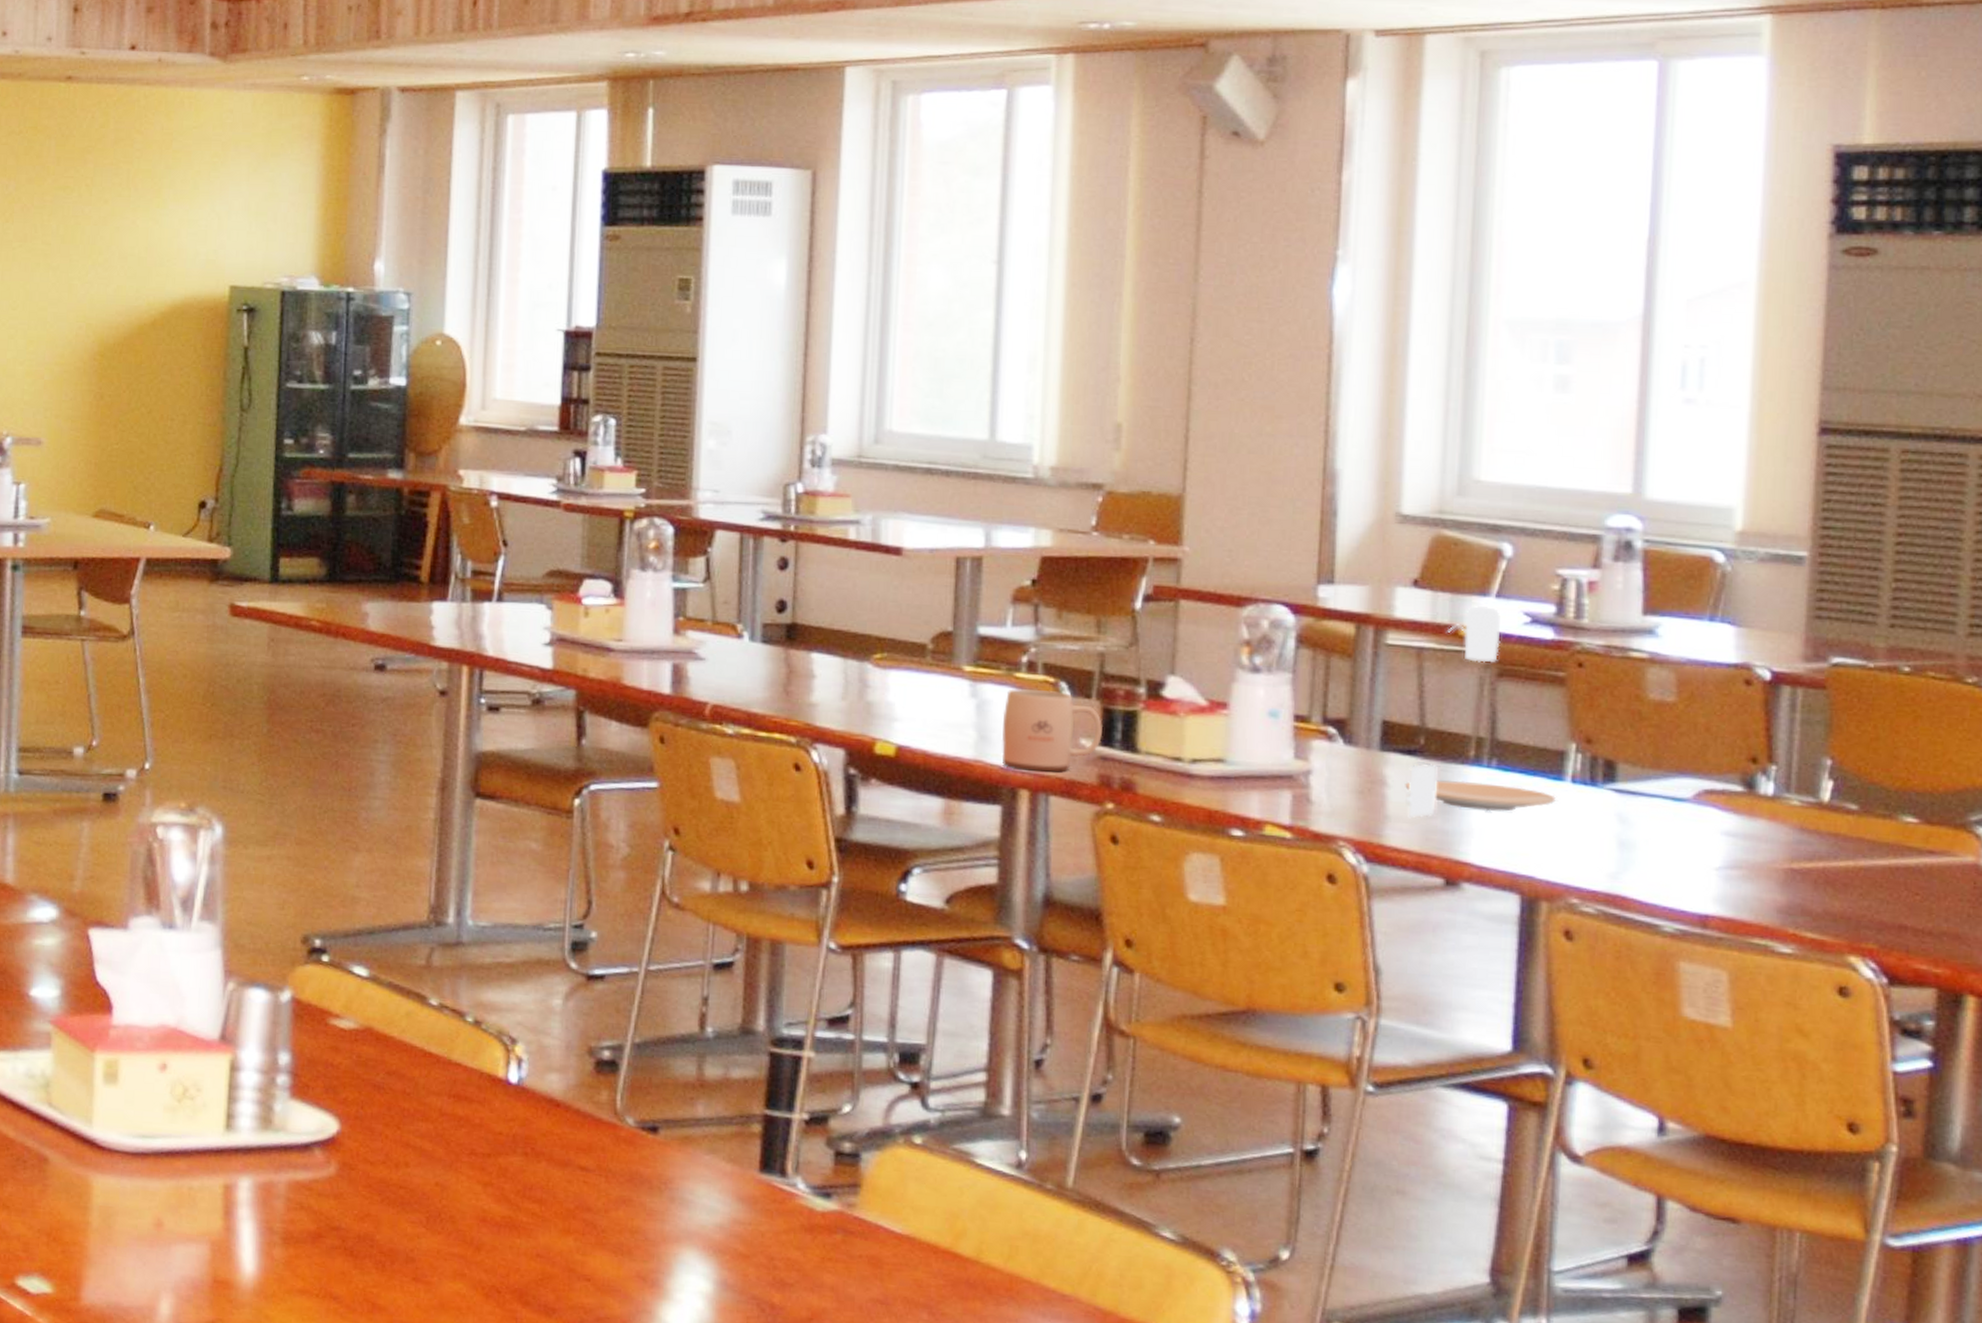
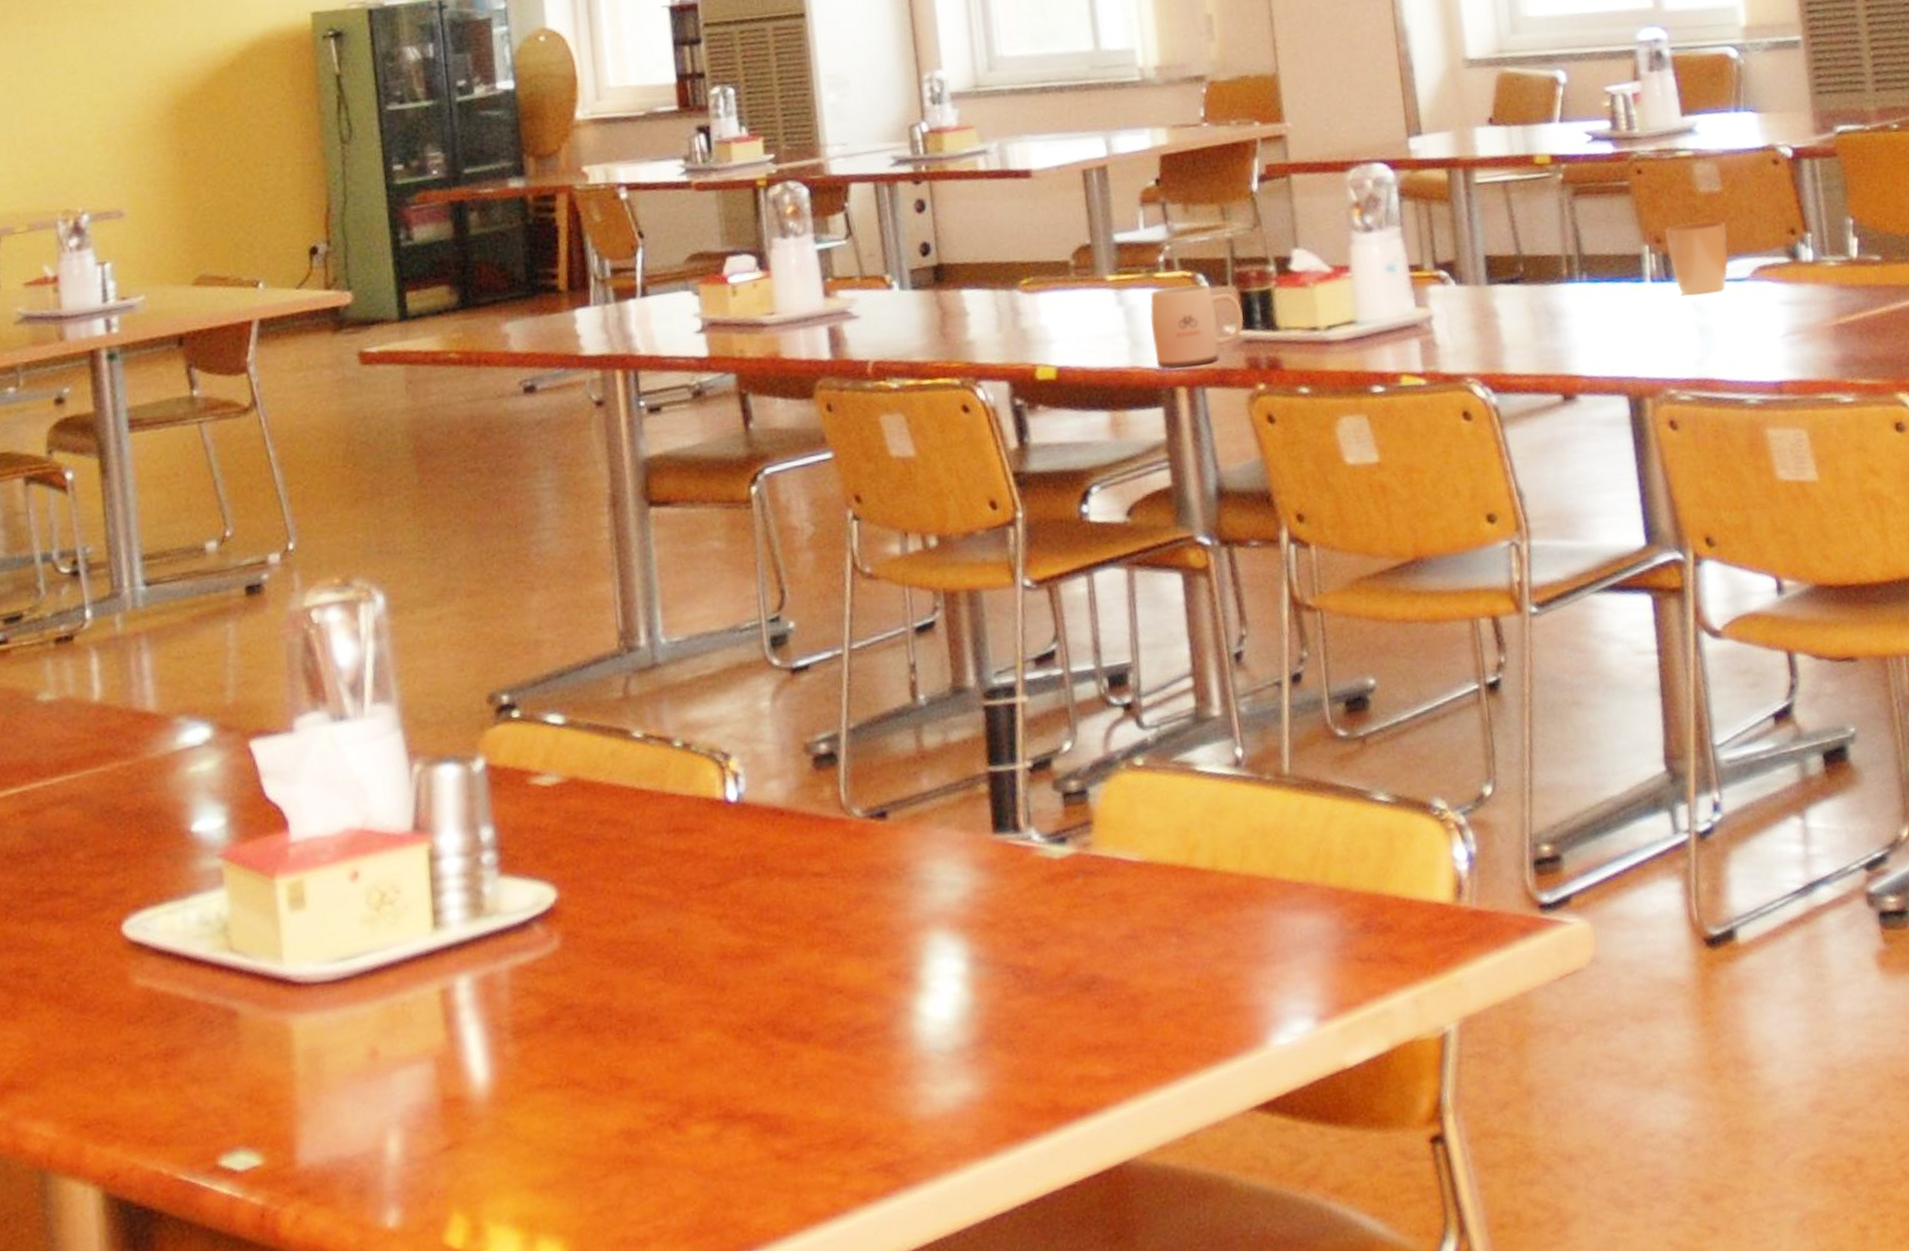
plate: present [1405,780,1556,812] -> none [1514,295,1641,325]
water jug: present [1408,605,1501,818] -> none [1517,131,1571,344]
cup: none [1598,728,1674,809] -> present [1665,221,1729,297]

